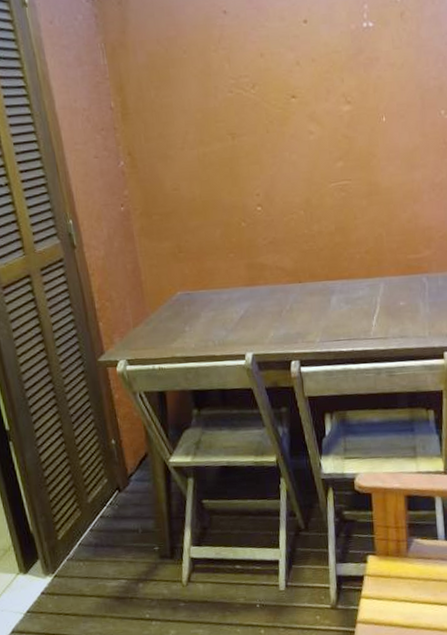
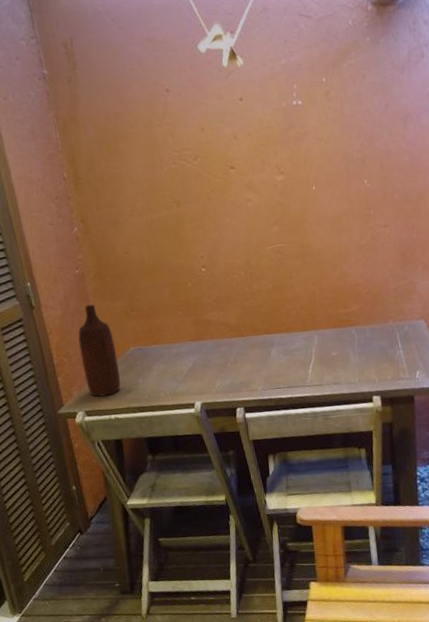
bottle: none [121,244,166,345] -> present [78,304,121,397]

